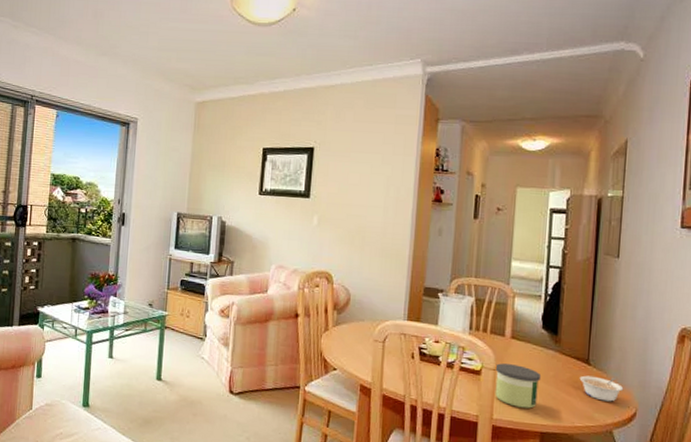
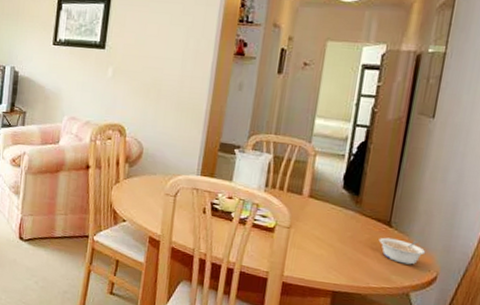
candle: present [495,363,542,409] -> none [287,221,338,268]

